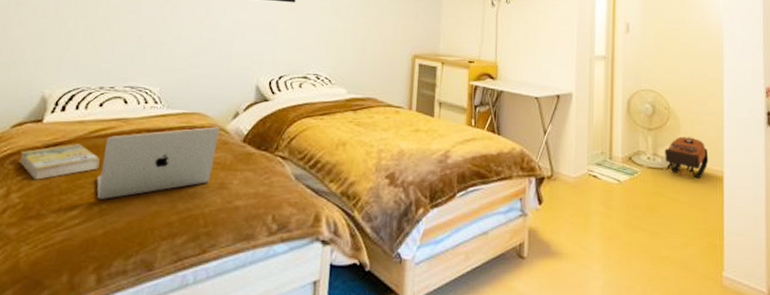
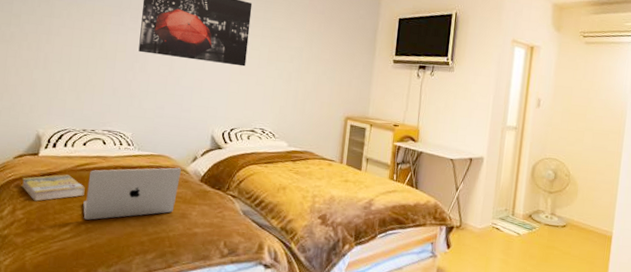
backpack: present [665,136,709,178] -> none [561,200,601,237]

